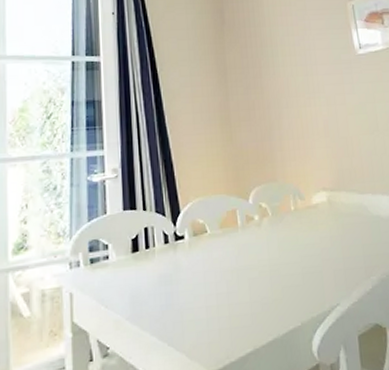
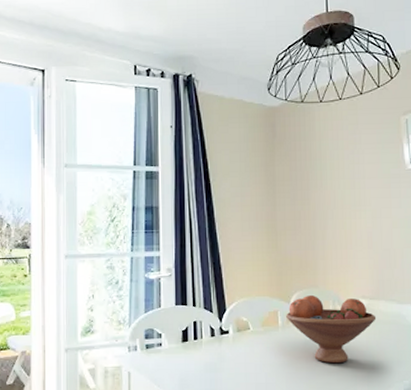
fruit bowl: none [245,189,339,264] -> present [286,294,377,364]

